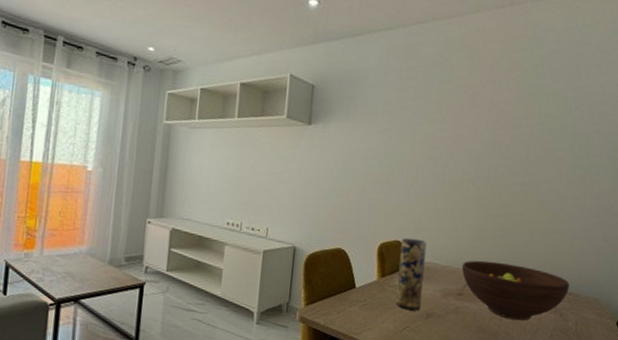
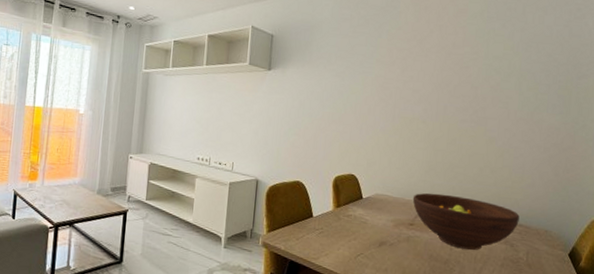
vase: present [396,237,427,311] -> none [351,171,379,239]

